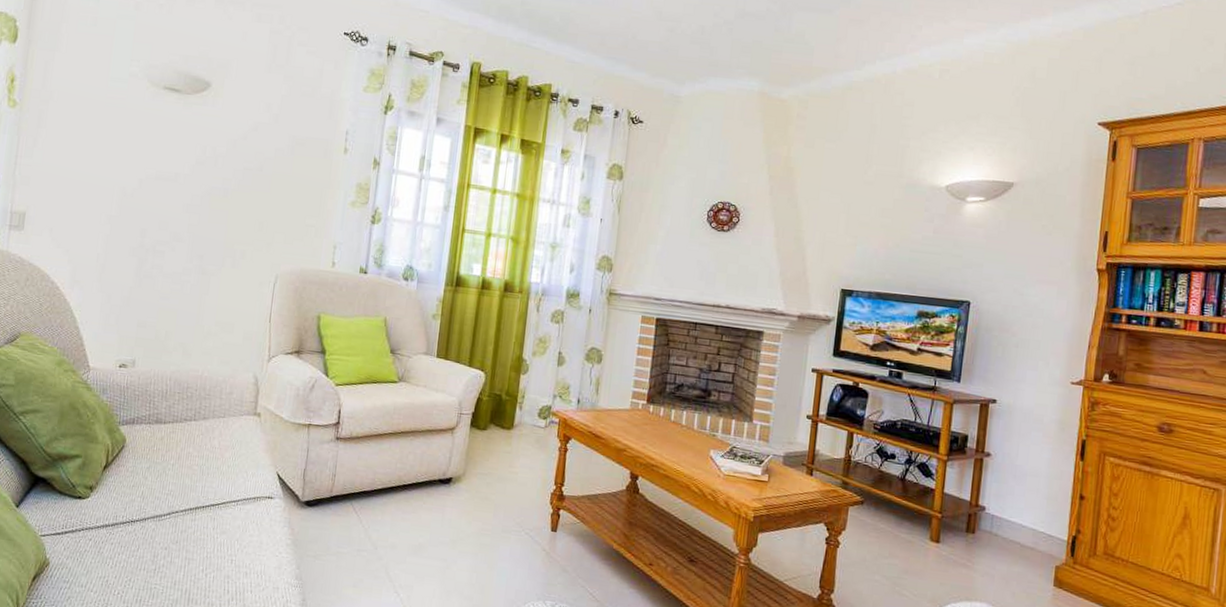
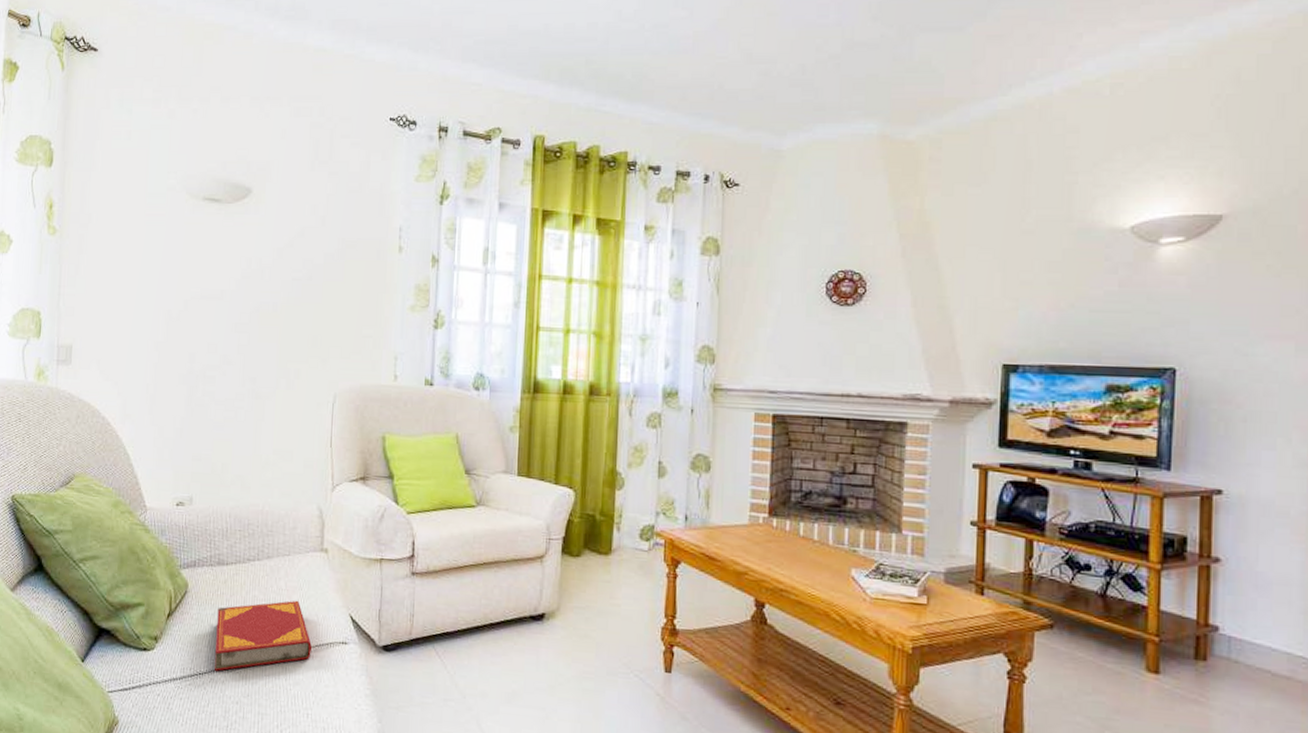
hardback book: none [146,458,240,520] -> present [215,600,312,671]

